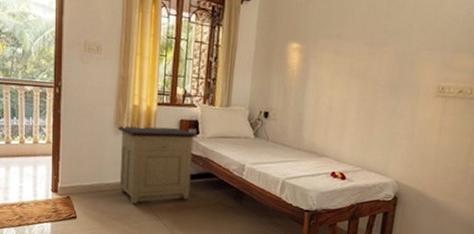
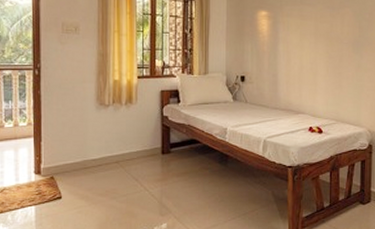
nightstand: present [119,125,197,204] -> none [100,98,178,177]

